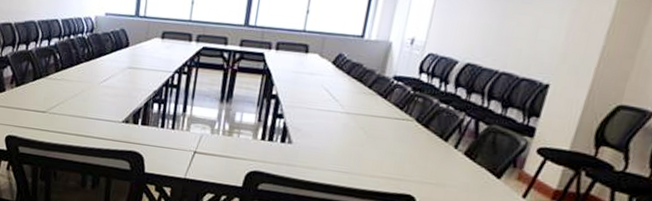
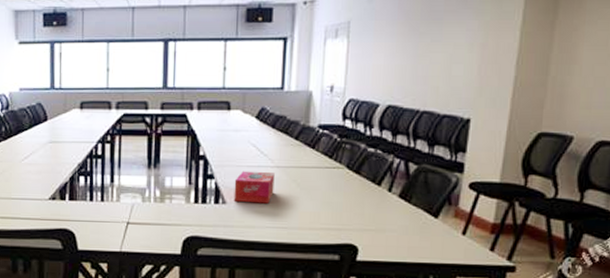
tissue box: none [300,113,344,148] -> present [234,171,275,204]

